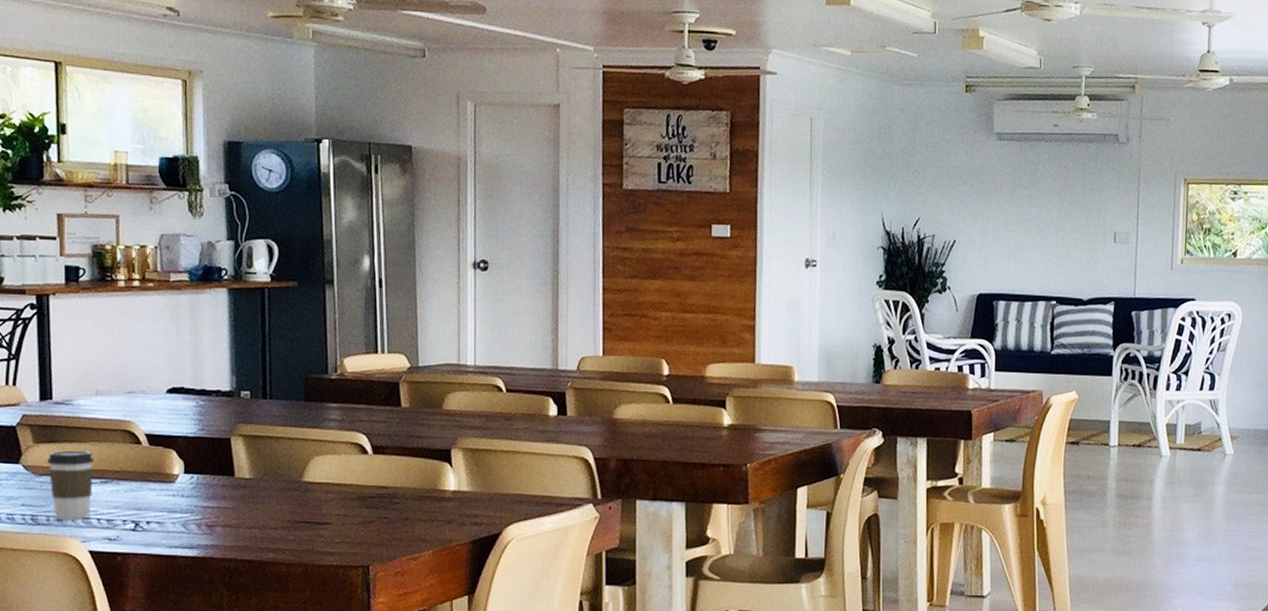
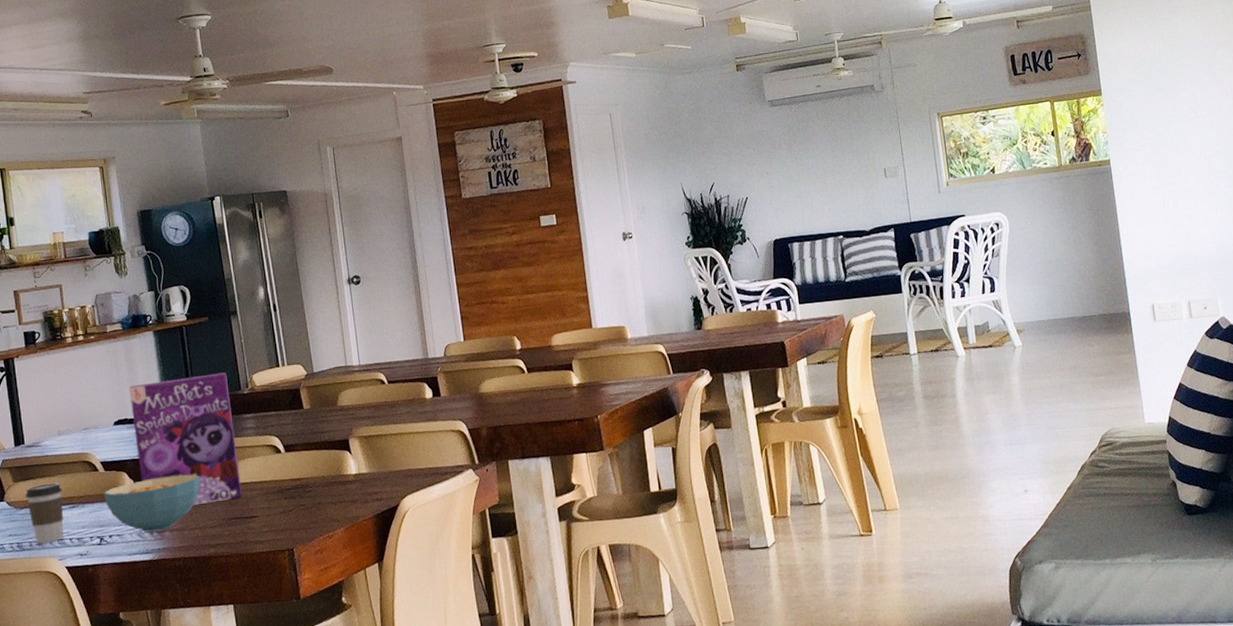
cereal bowl: none [145,462,267,524] -> present [103,474,201,533]
cereal box: none [190,349,315,501] -> present [130,372,242,505]

